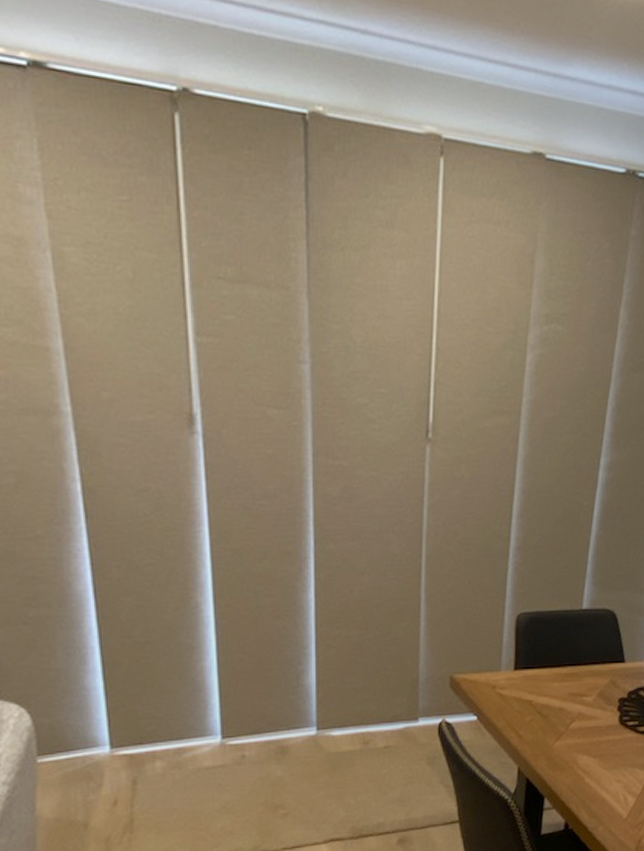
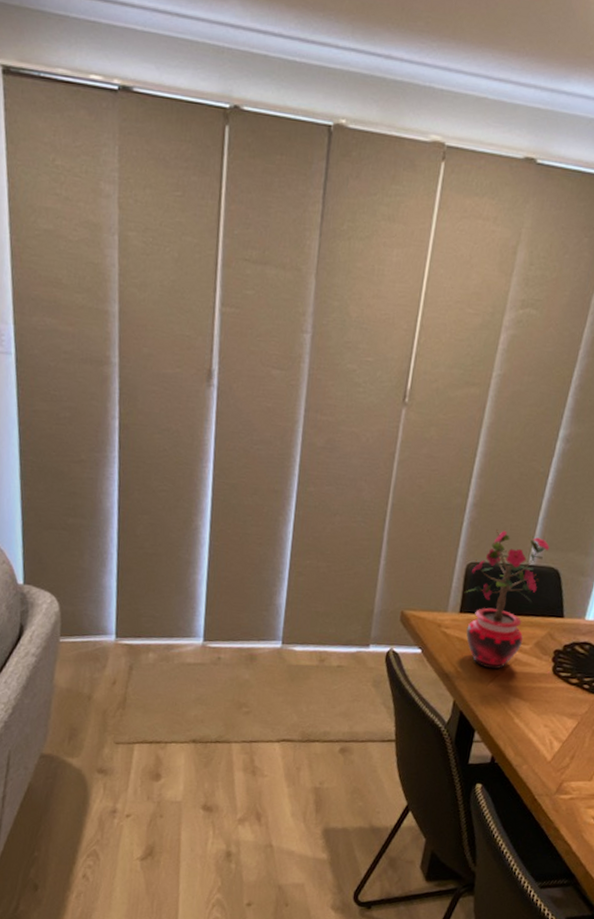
potted plant: none [517,573,602,728] -> present [464,529,550,669]

